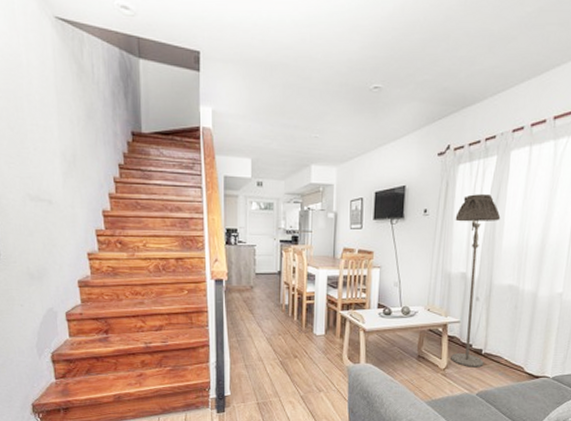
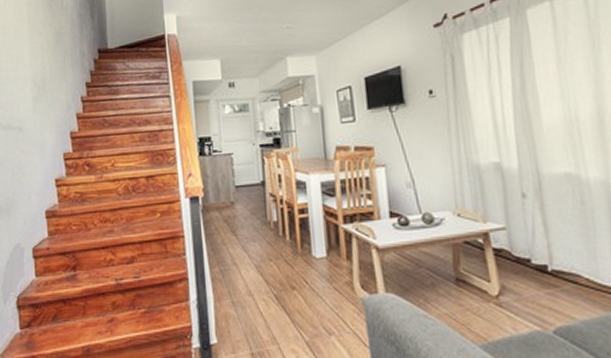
floor lamp: present [451,194,501,368] -> none [470,63,555,292]

